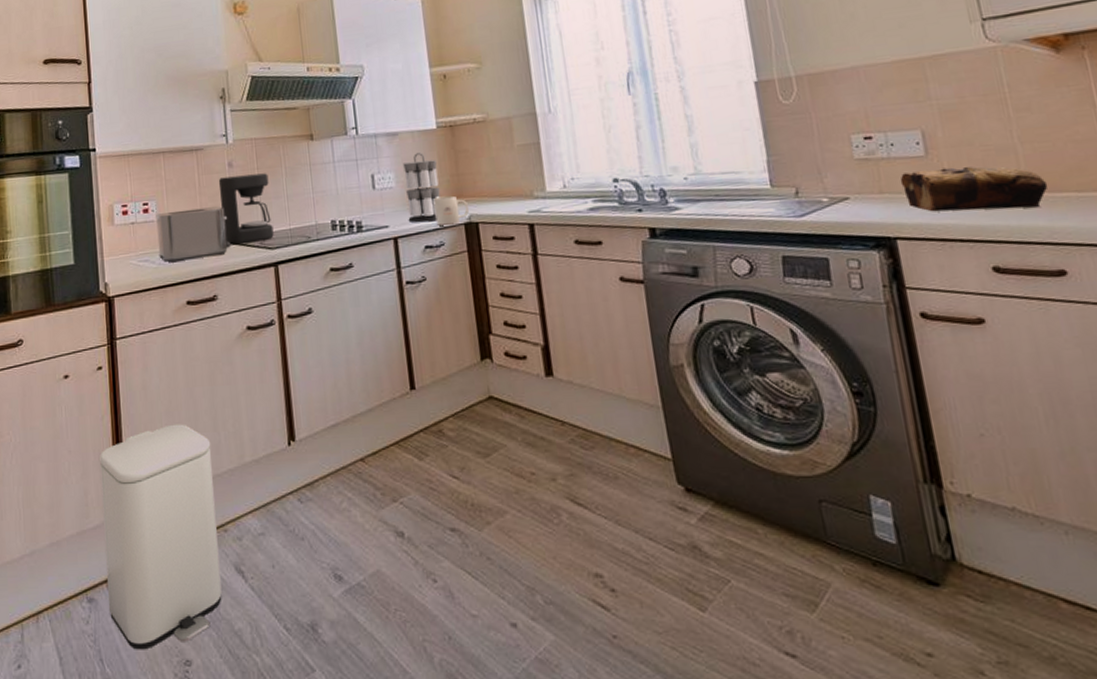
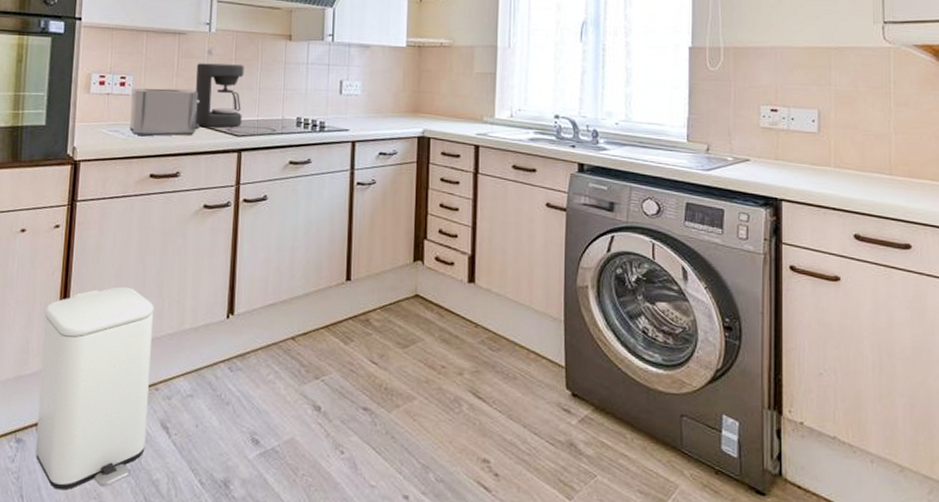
spice rack: present [403,153,440,223] -> none [367,67,401,131]
mug: present [433,195,470,227] -> none [392,109,425,138]
bread loaf: present [900,166,1049,212] -> none [794,144,910,189]

